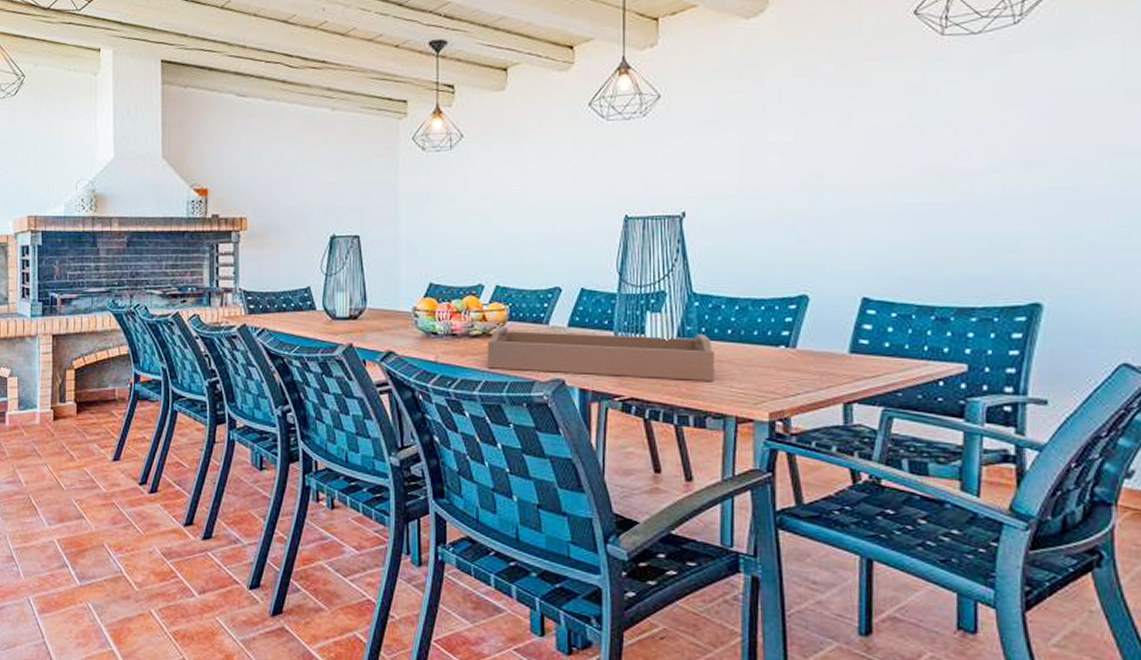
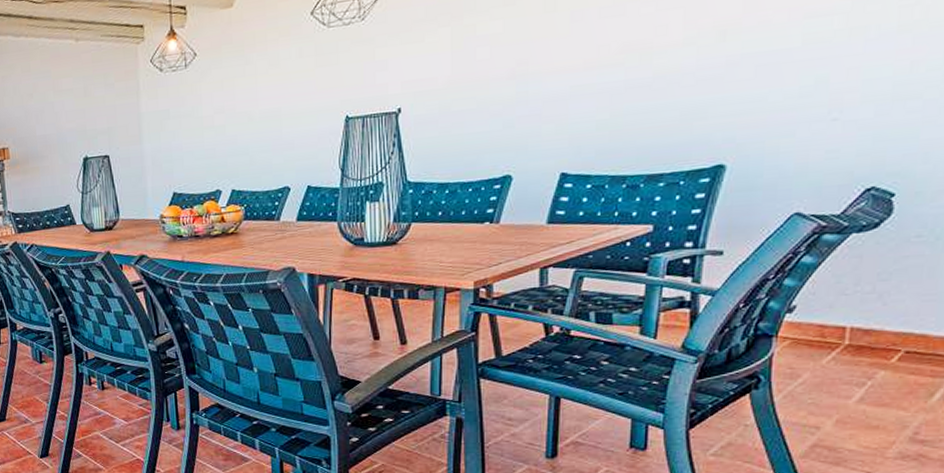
serving tray: present [487,326,715,382] -> none [226,218,427,263]

